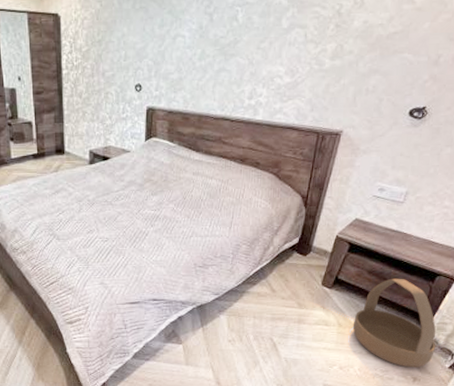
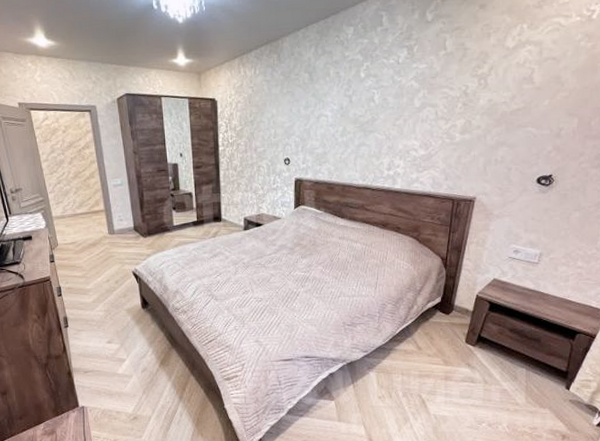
basket: present [352,278,436,368] -> none [498,336,582,425]

